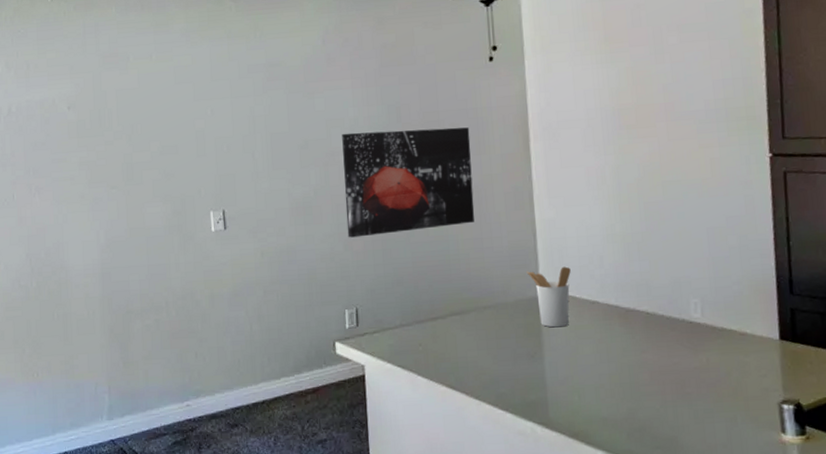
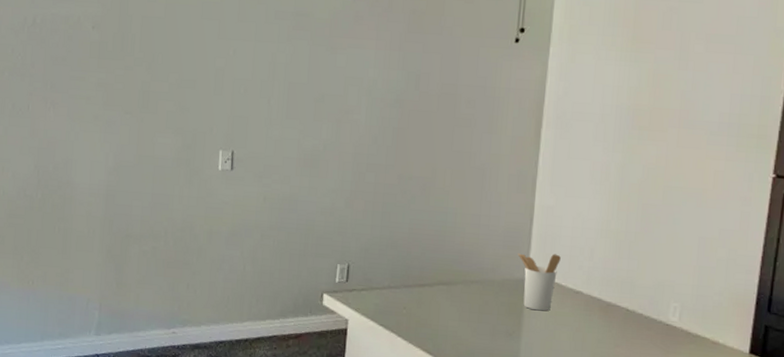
wall art: present [342,127,475,238] -> none [350,93,485,199]

